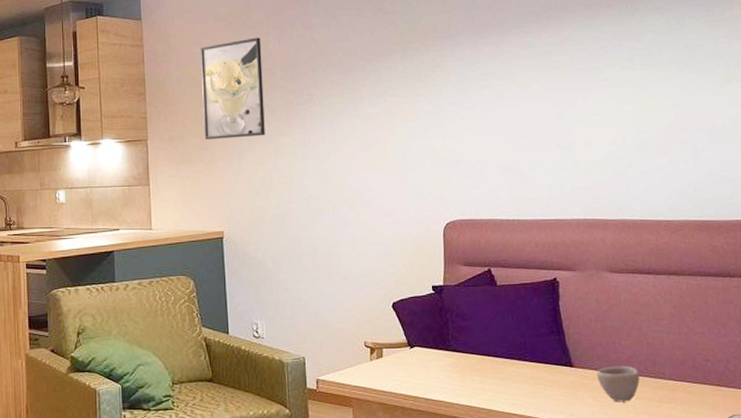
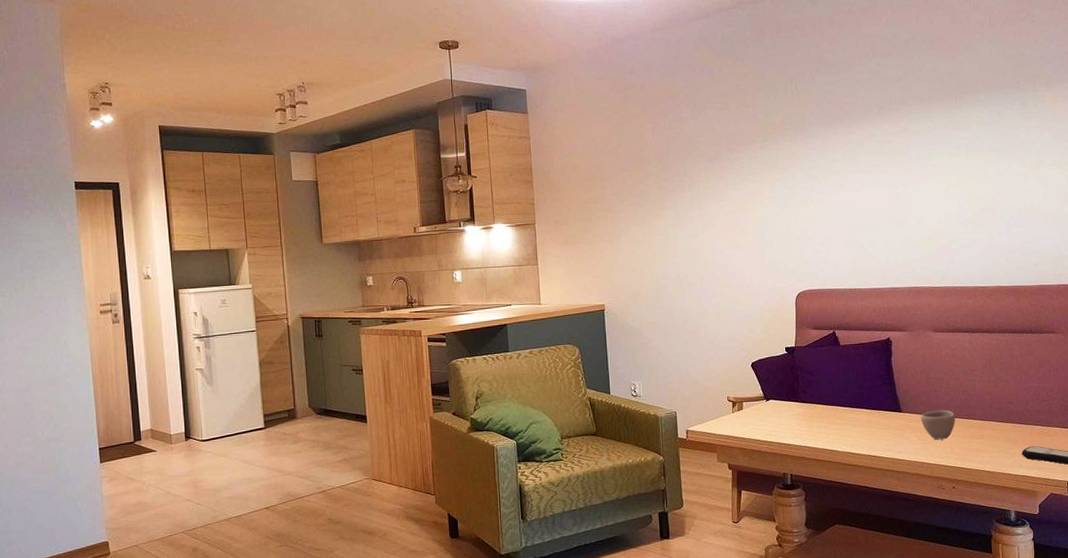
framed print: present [201,37,265,140] -> none [582,129,641,223]

